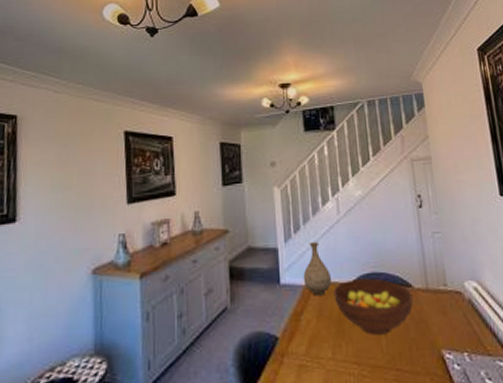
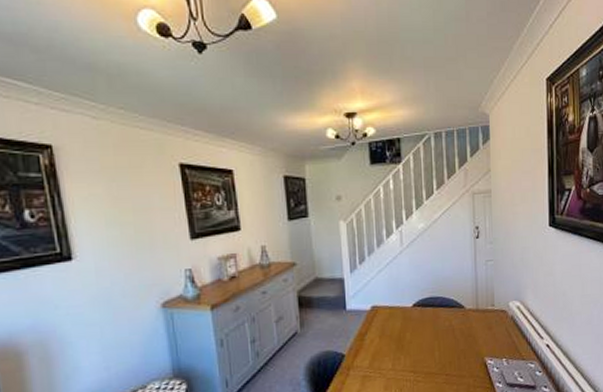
vase: present [303,242,331,296] -> none [367,272,393,319]
fruit bowl: present [333,278,414,335] -> none [395,302,464,349]

